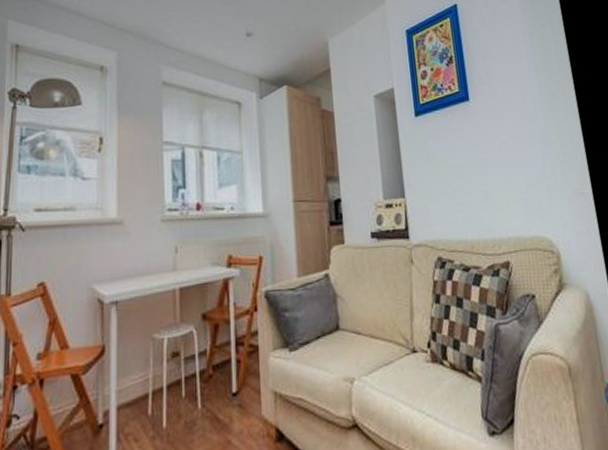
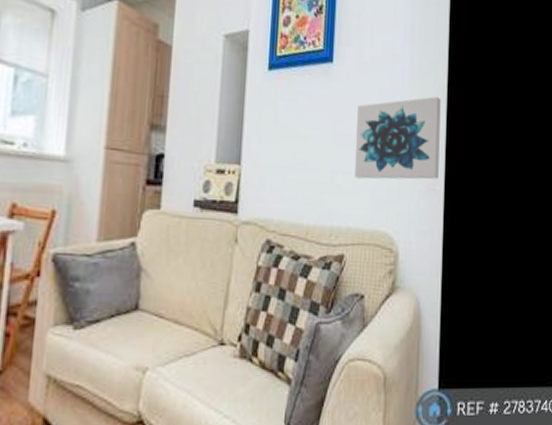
wall art: none [497,113,585,194] -> present [355,96,441,180]

